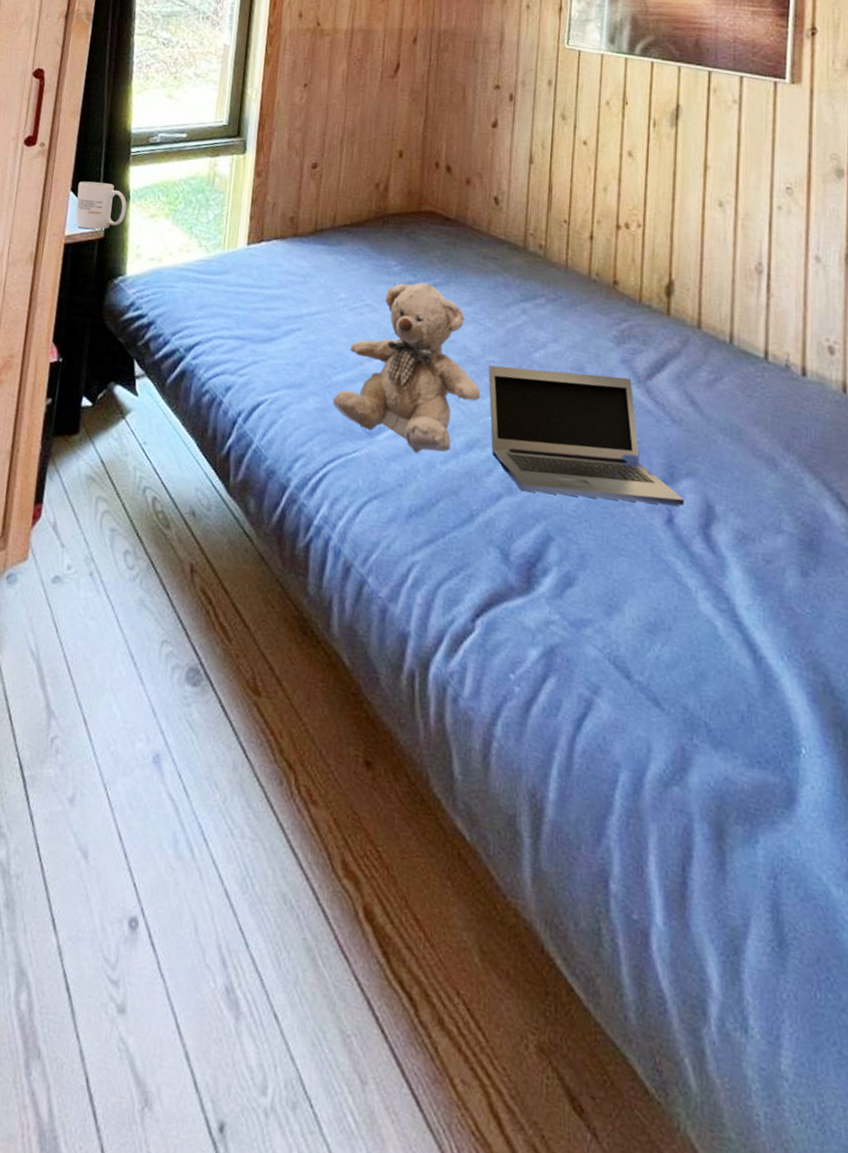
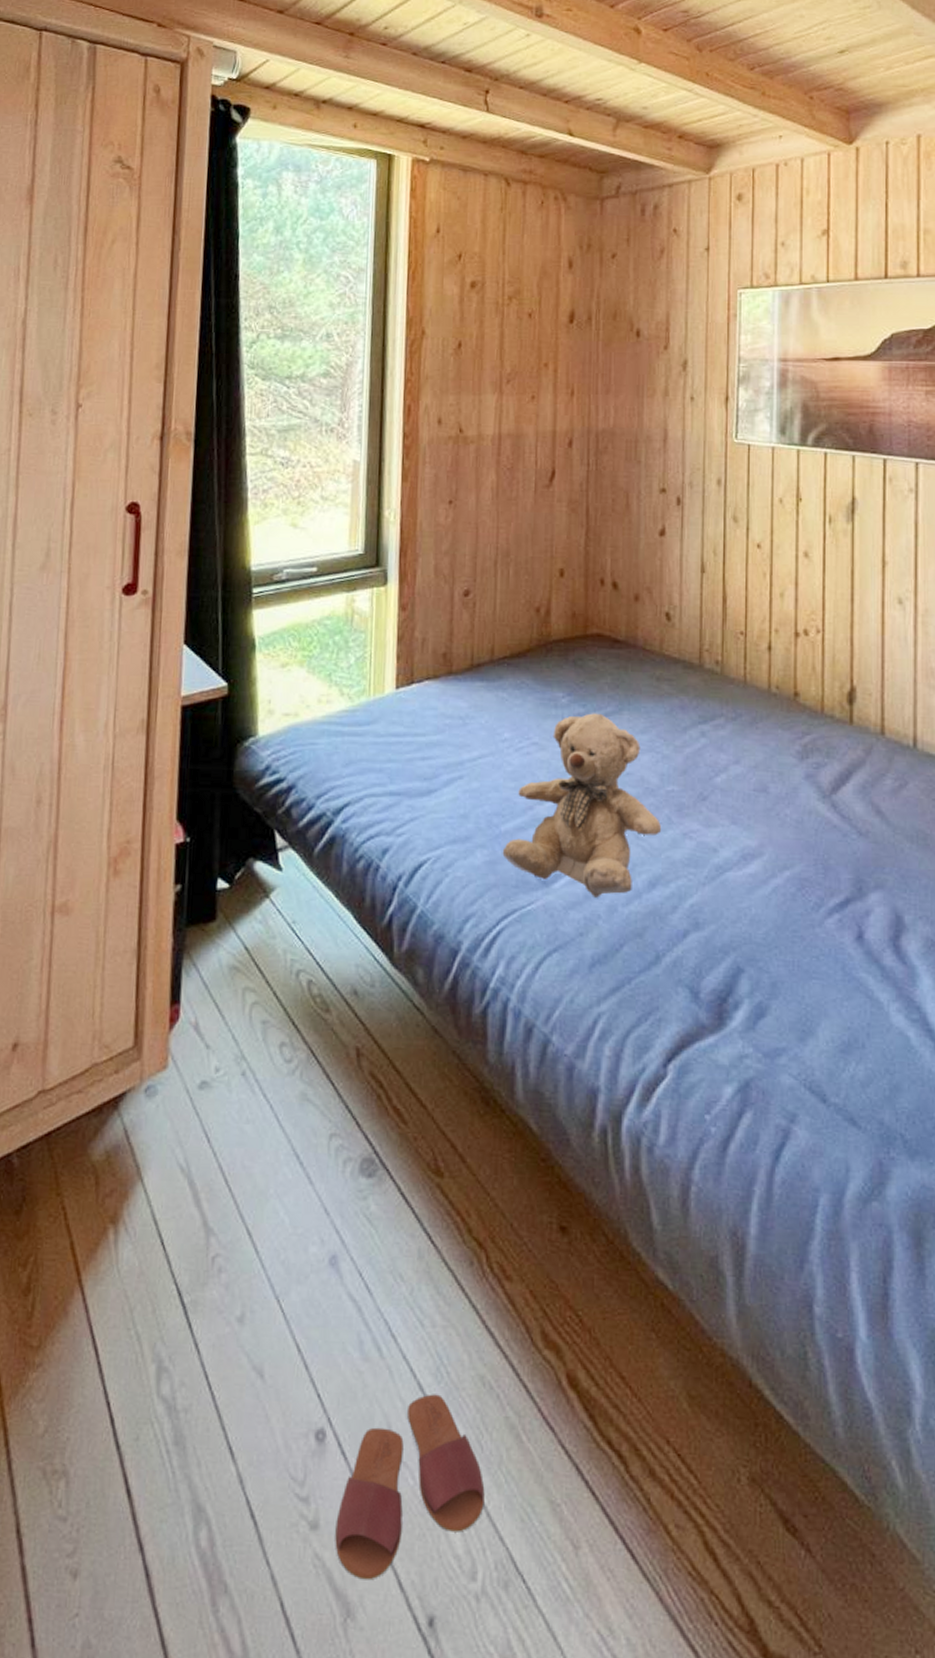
mug: present [75,181,127,230] -> none [192,631,253,686]
slippers: none [139,902,280,1074] -> present [335,1394,485,1580]
laptop: present [488,365,684,506] -> none [668,793,873,925]

